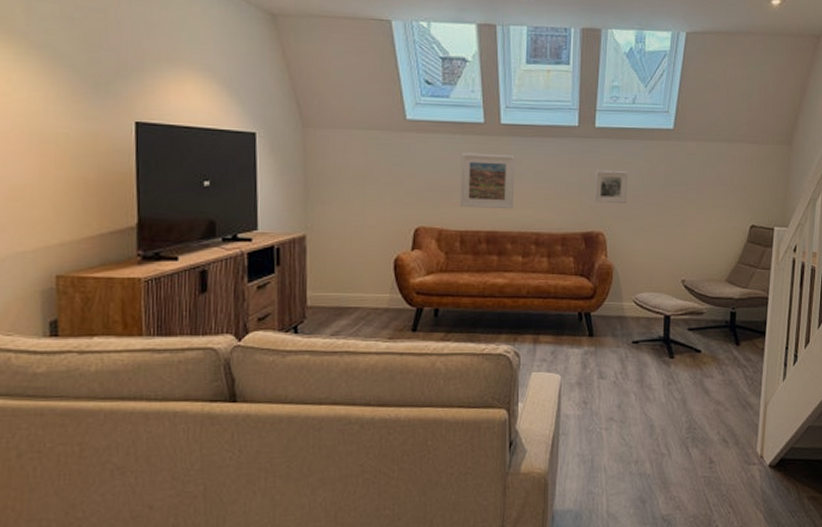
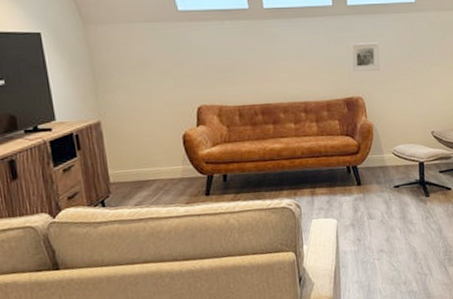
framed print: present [459,152,515,210] -> none [231,36,282,86]

